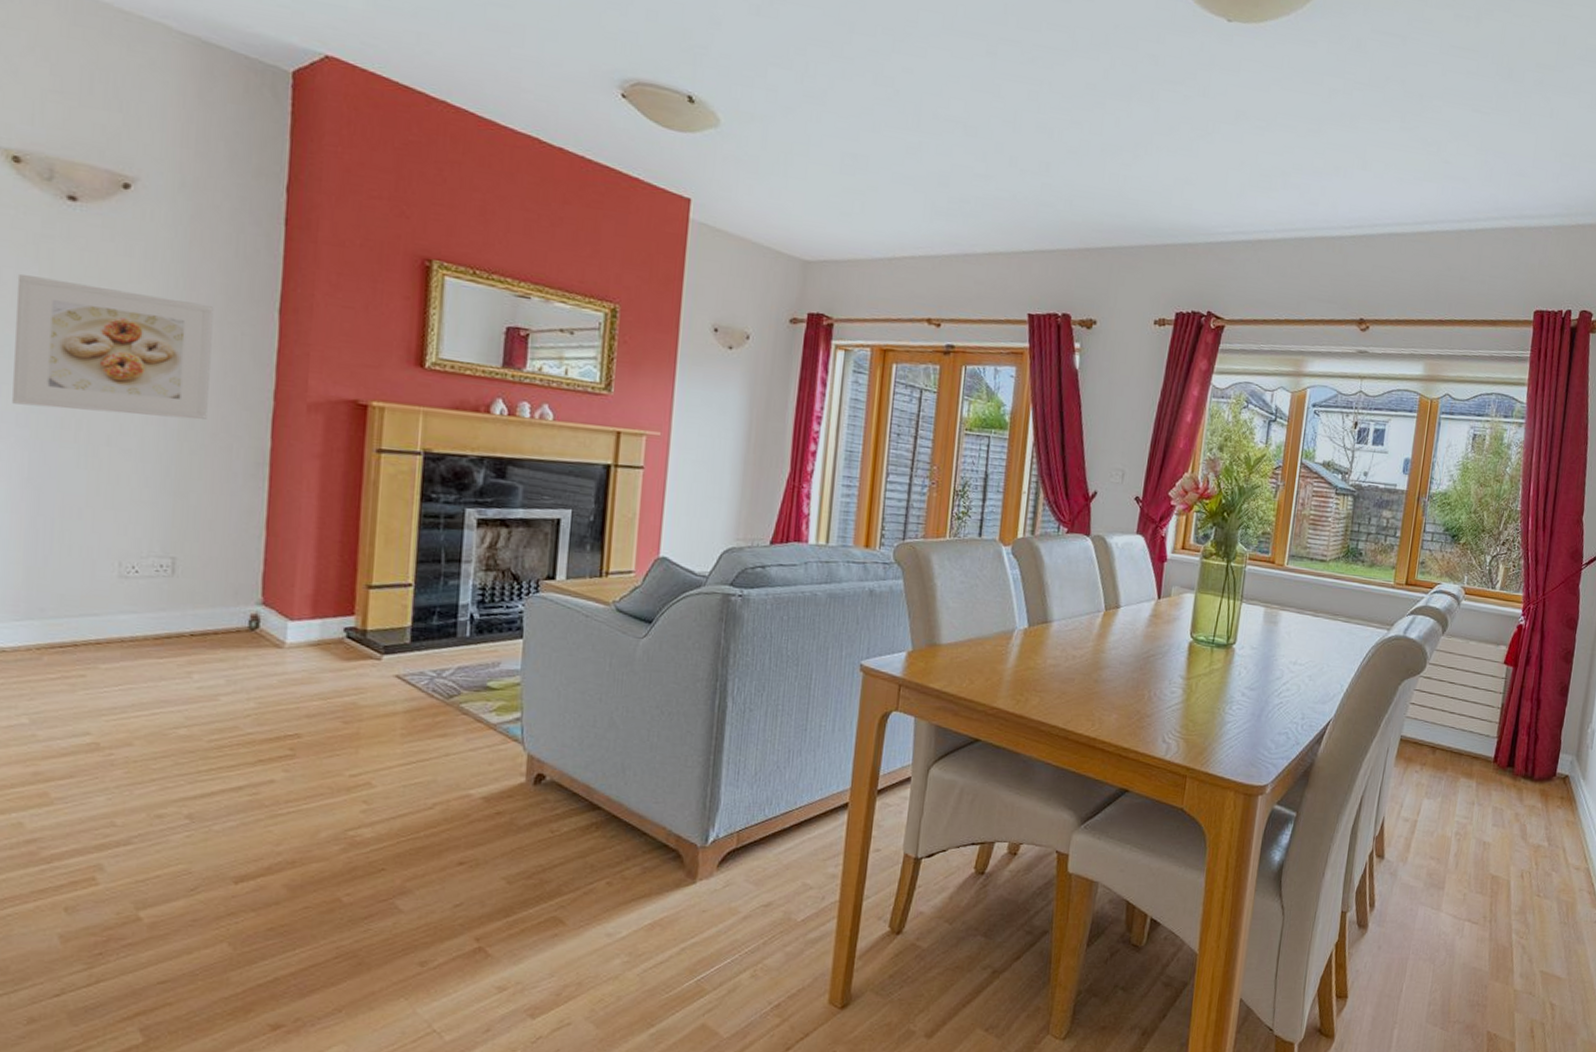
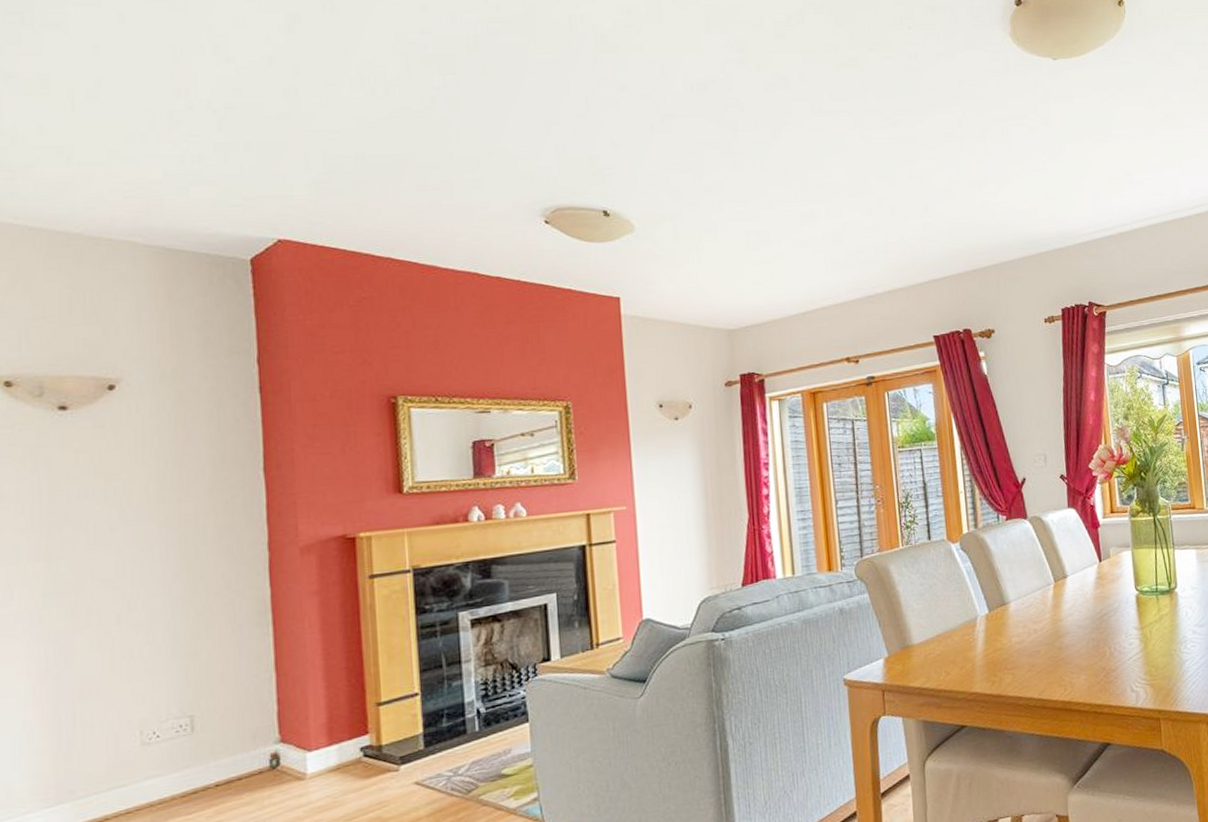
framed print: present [12,273,214,420] -> none [18,477,208,604]

